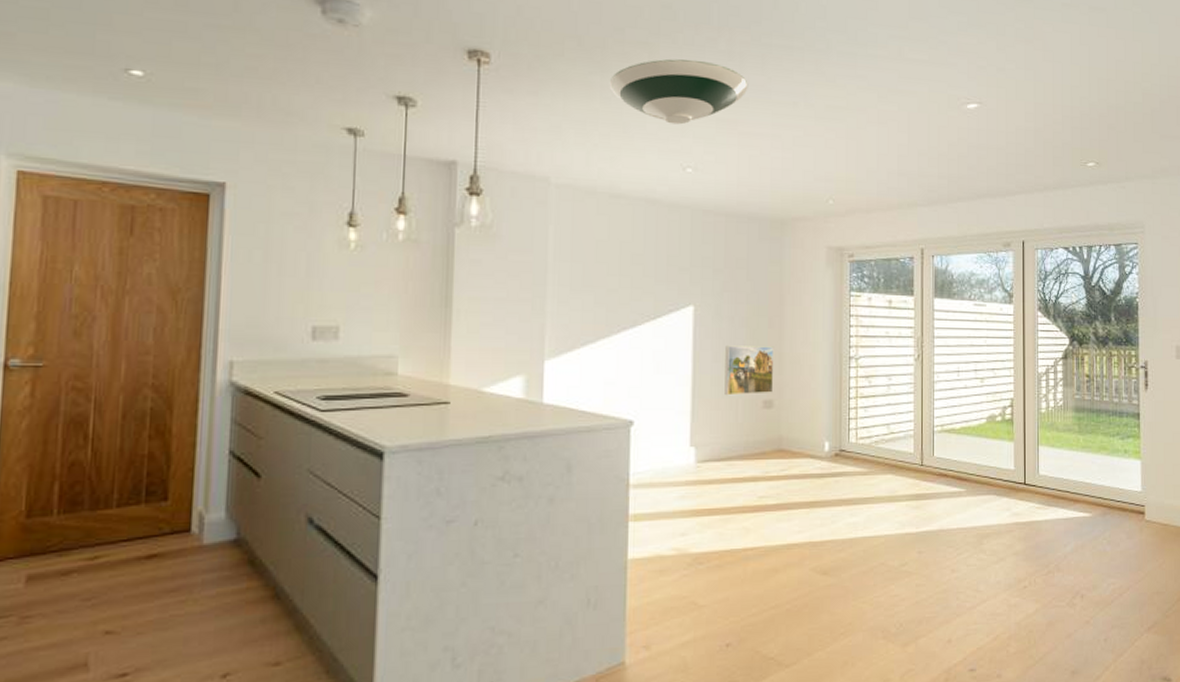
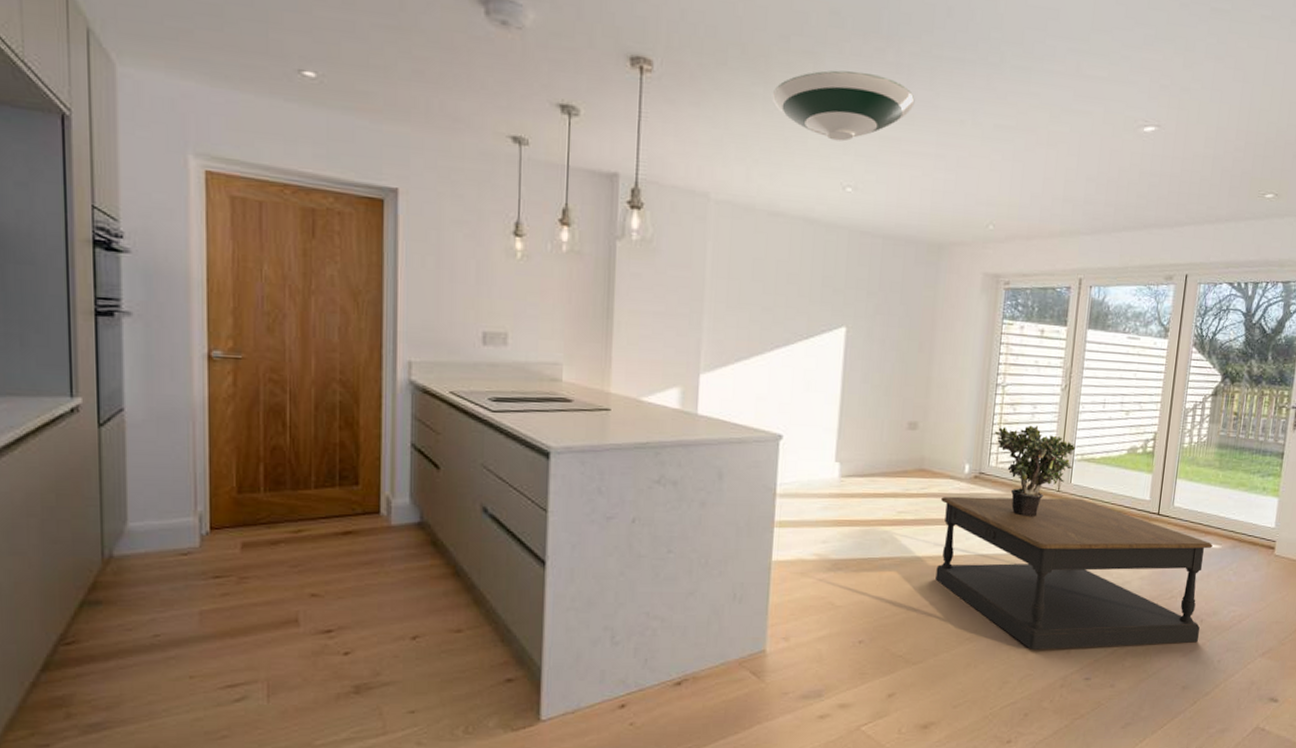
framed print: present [724,345,773,396] -> none [871,367,922,416]
coffee table: none [803,471,1083,641] -> present [935,496,1213,649]
potted plant: none [851,398,934,494] -> present [994,426,1075,516]

